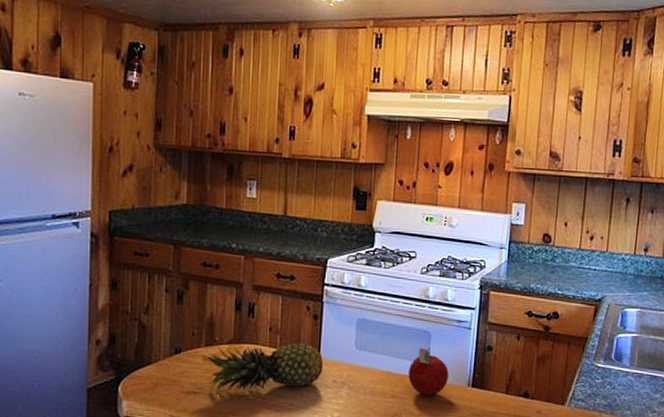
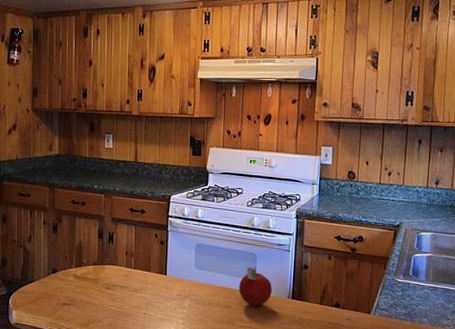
fruit: present [207,343,324,395] -> none [77,264,170,306]

